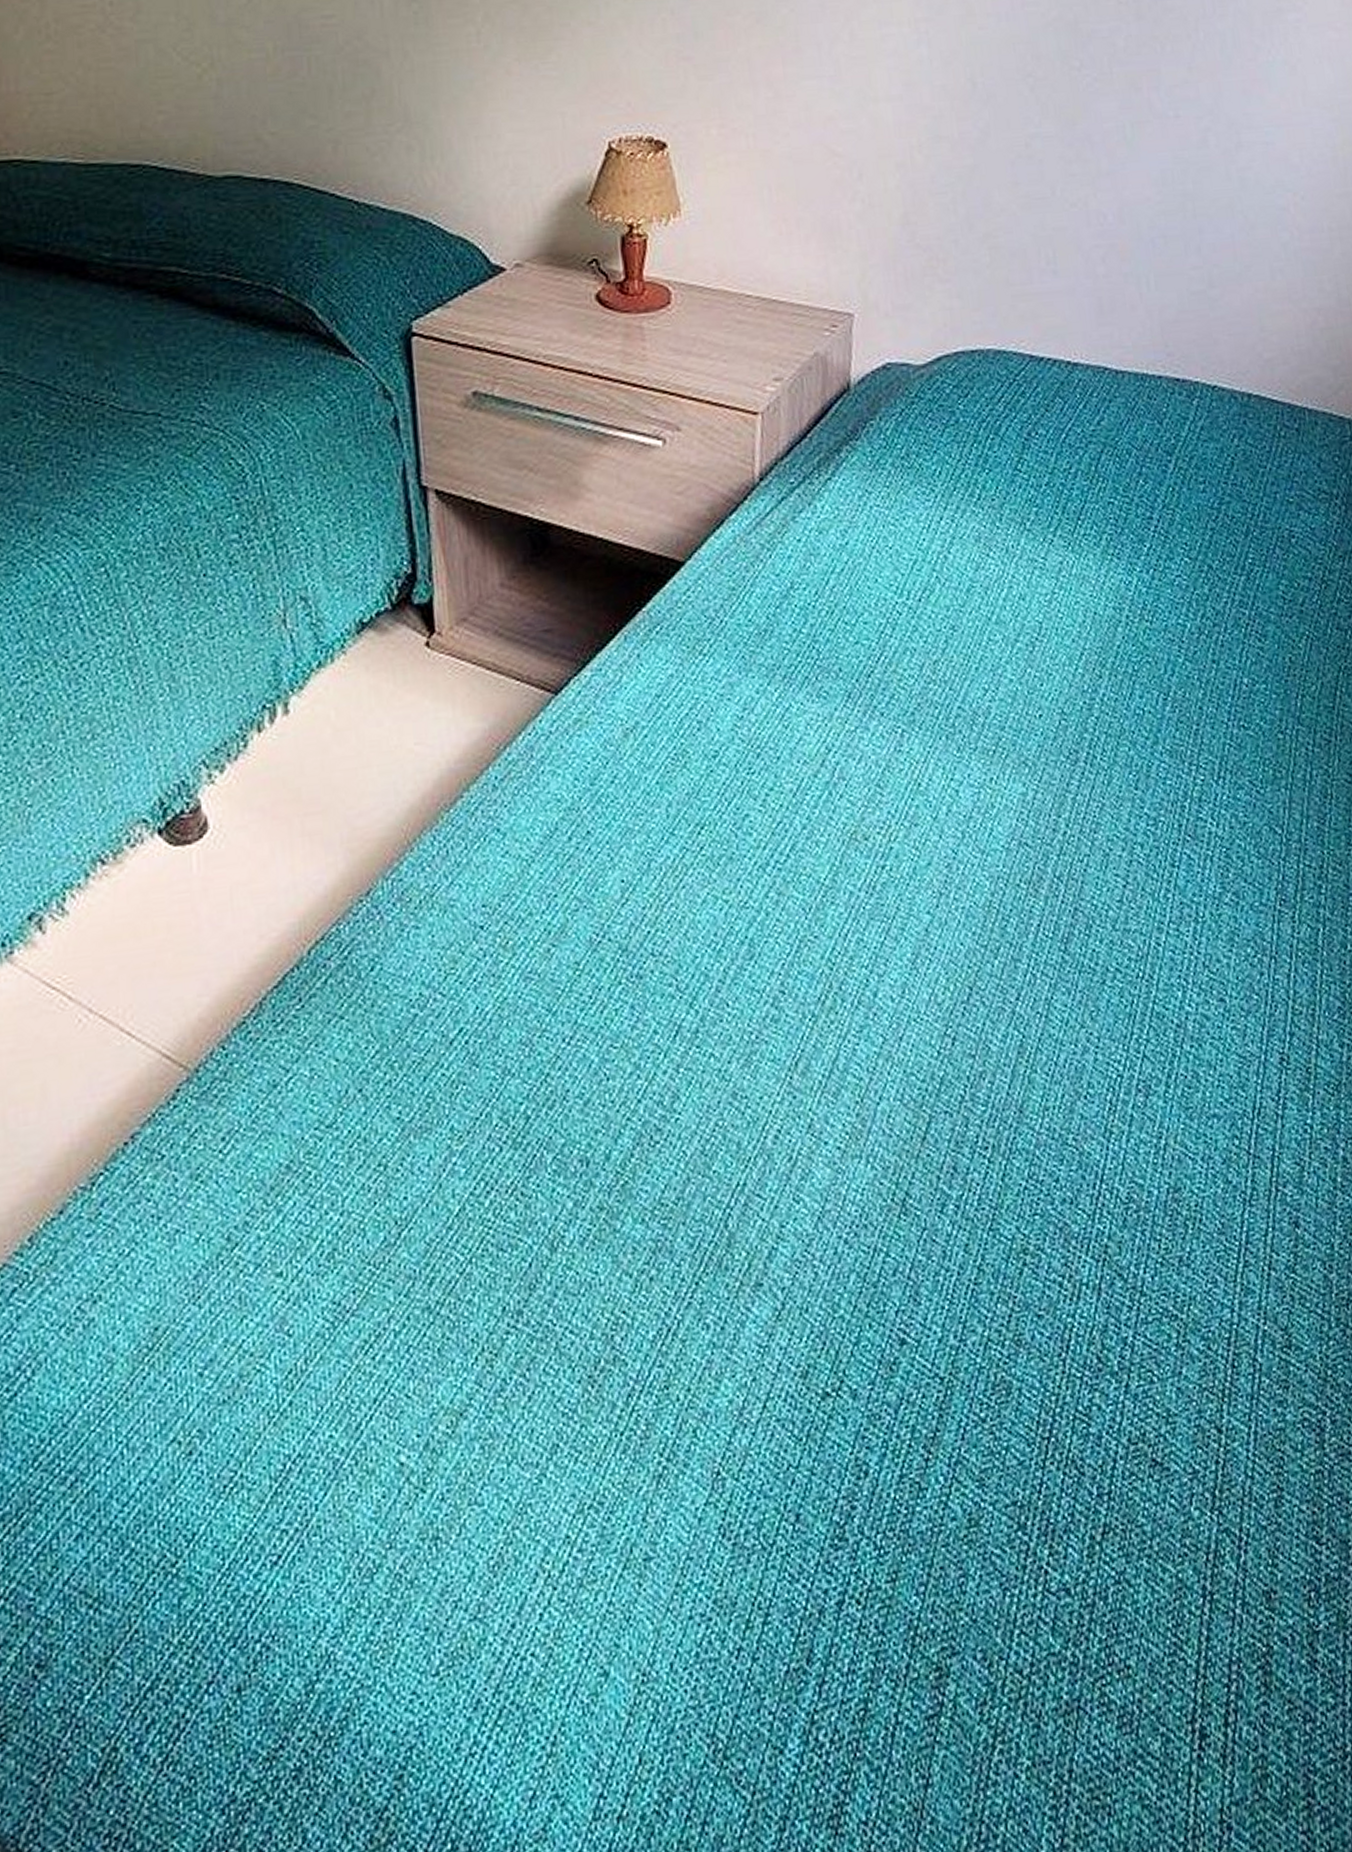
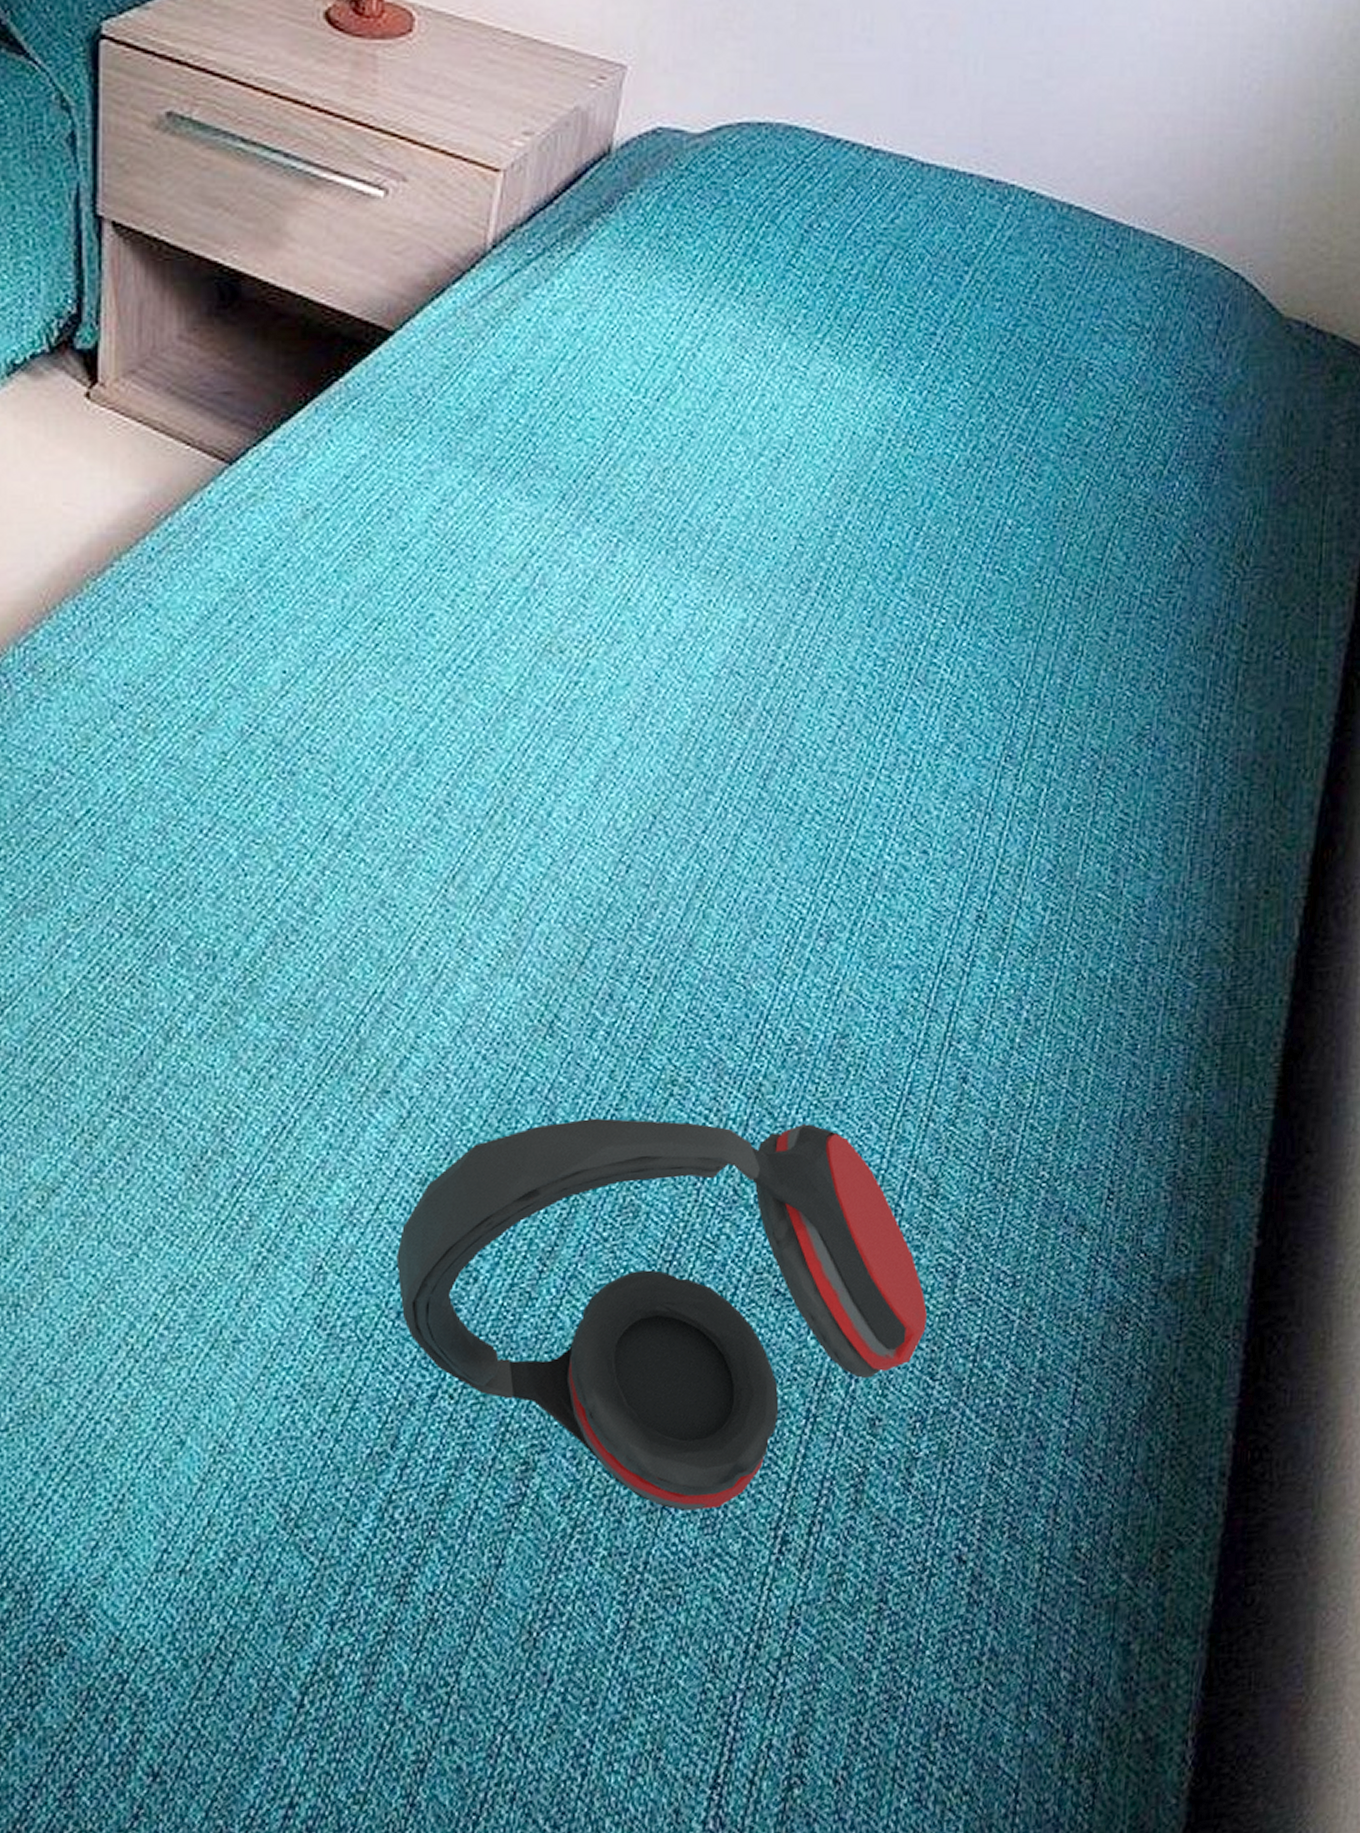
headphones: none [788,1282,1303,1710] -> present [396,1118,927,1511]

